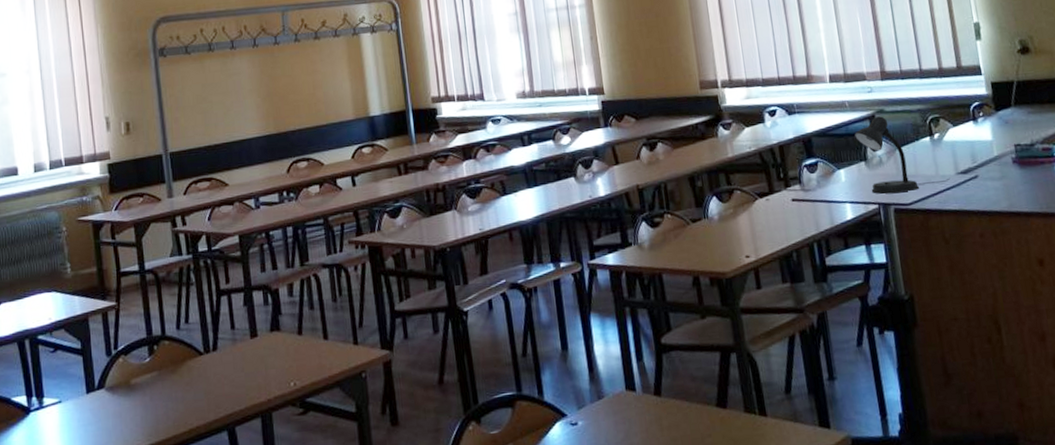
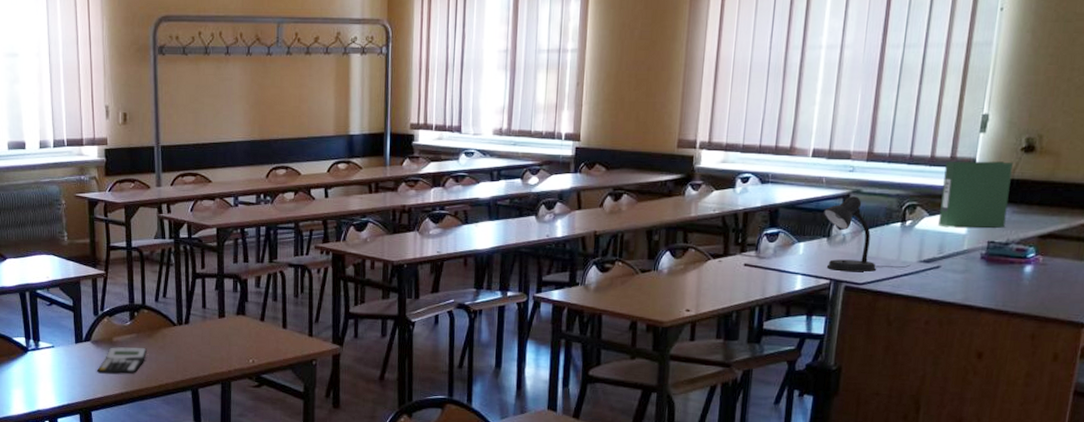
calculator: none [114,386,173,427] -> present [97,347,148,376]
binder: none [954,65,1025,136] -> present [938,161,1013,228]

